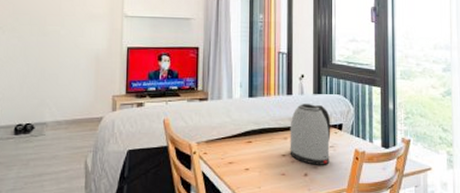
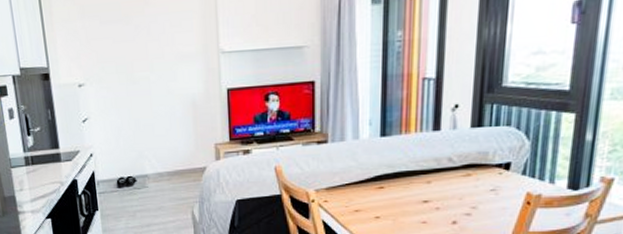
kettle: present [290,104,331,165] -> none [434,140,494,212]

